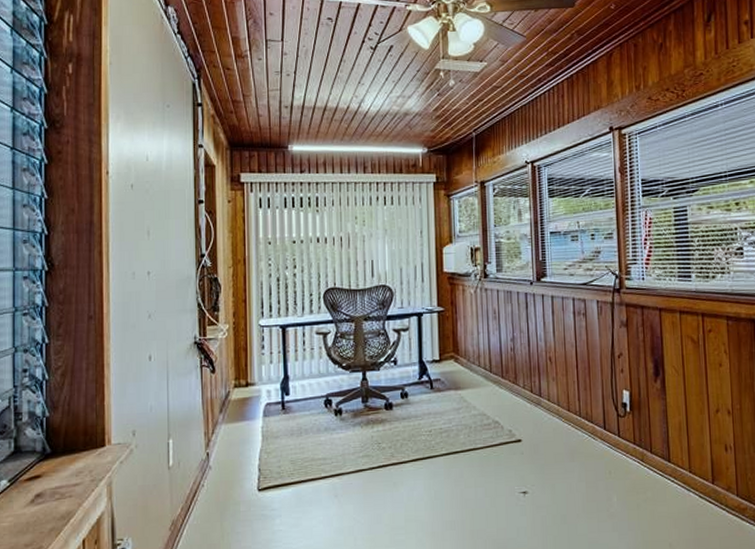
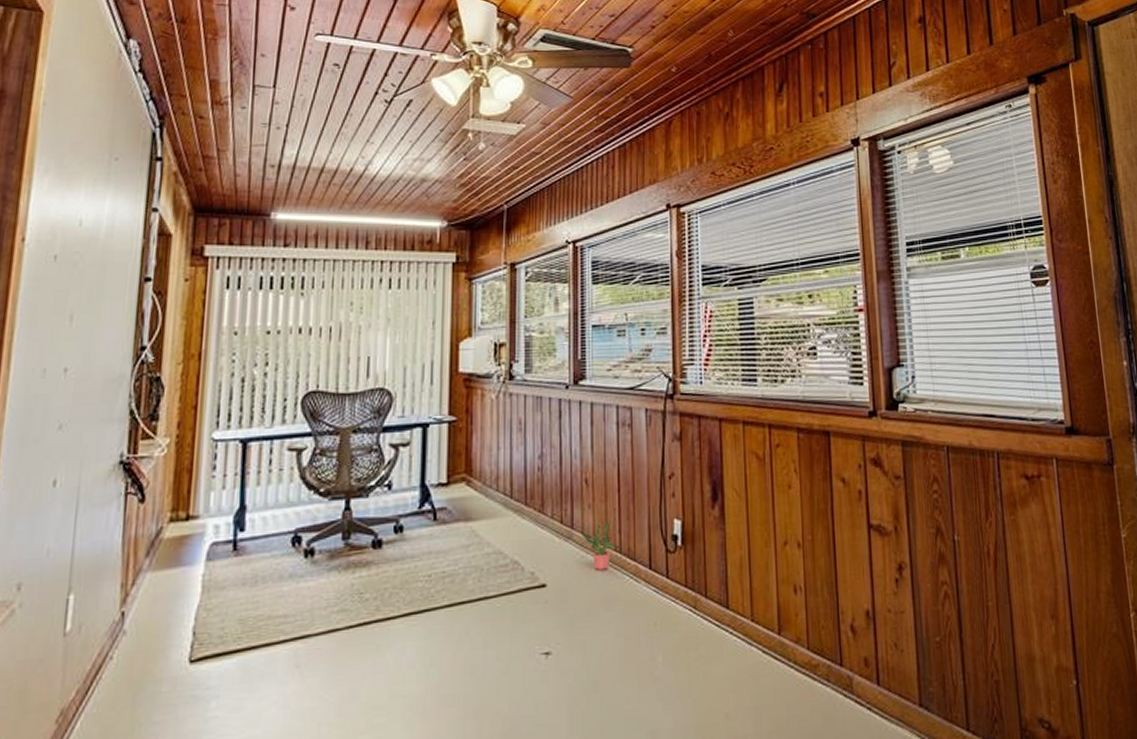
potted plant: none [548,391,576,430] -> present [581,521,616,570]

